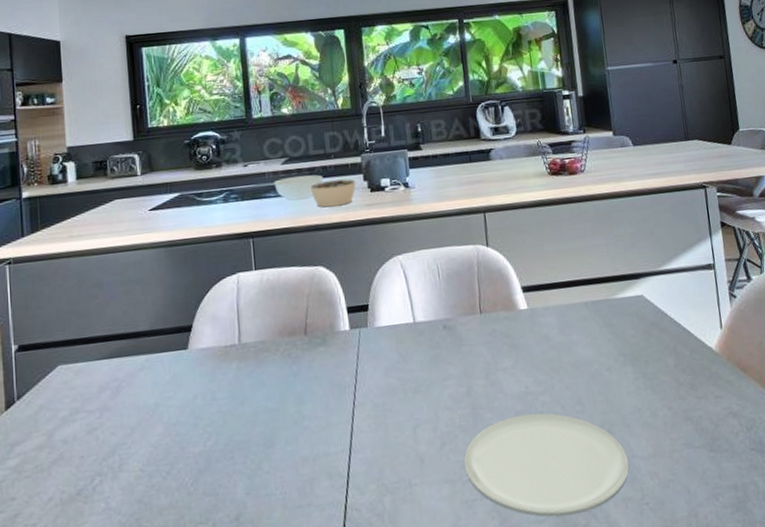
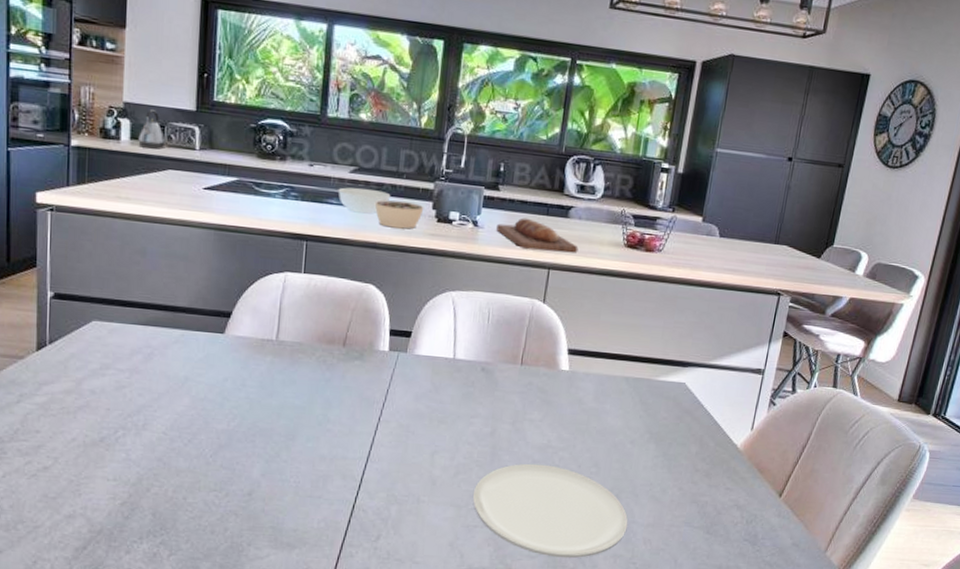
kettle: none [84,148,110,185] -> present [138,109,166,150]
bread loaf: none [427,169,507,200] -> present [497,218,579,253]

